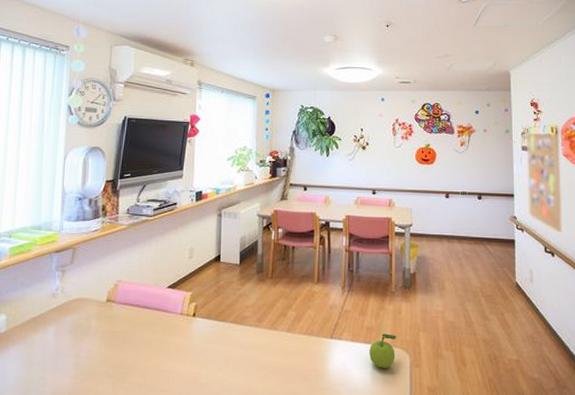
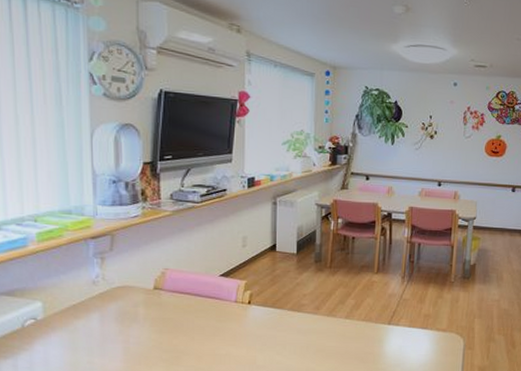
fruit: present [369,333,397,368] -> none [425,320,453,351]

